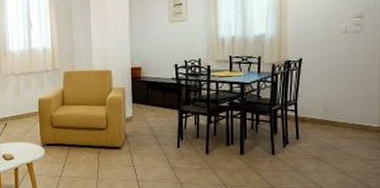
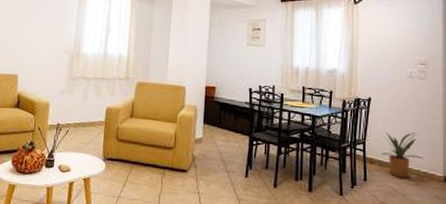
house plant: none [311,87,359,133] -> present [379,132,424,178]

